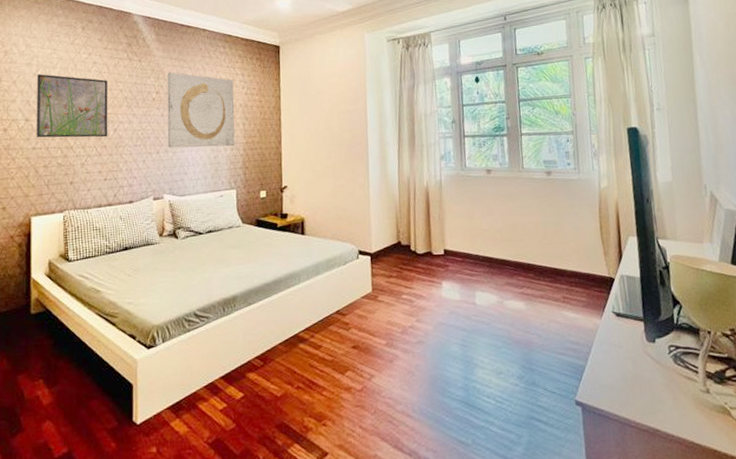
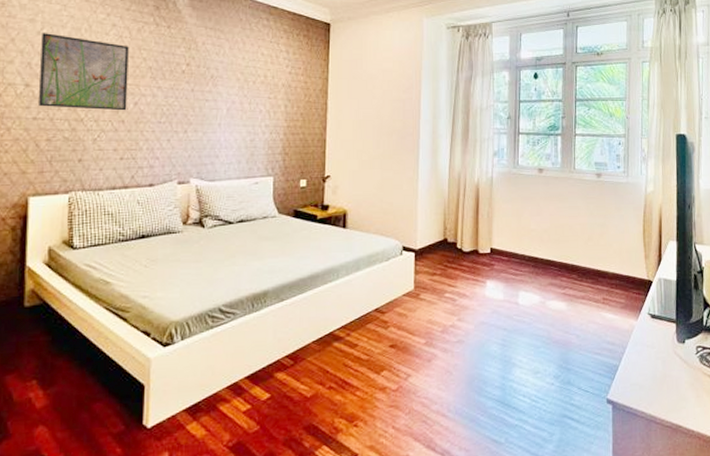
wall art: present [167,72,235,148] -> none [197,43,277,129]

